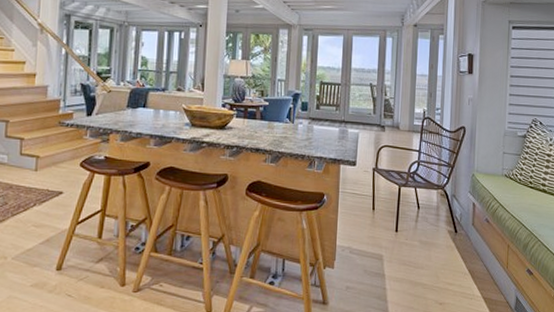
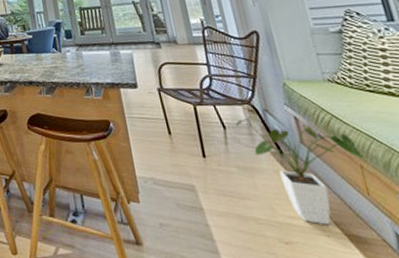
house plant: none [428,199,515,291] -> present [235,116,368,225]

